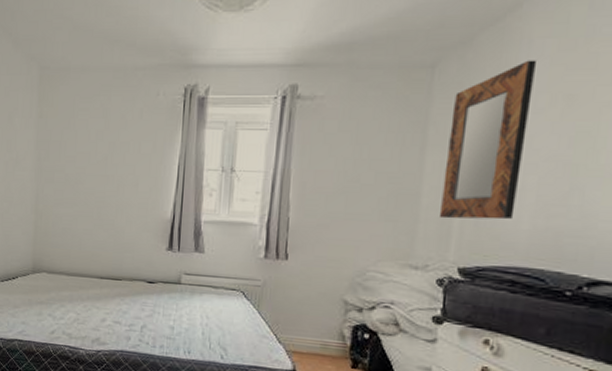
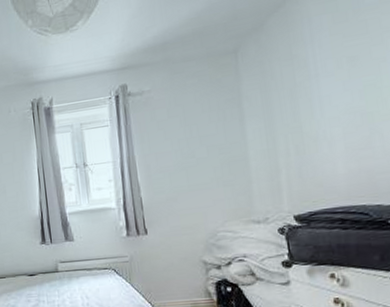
home mirror: present [438,60,538,220] -> none [259,33,330,176]

